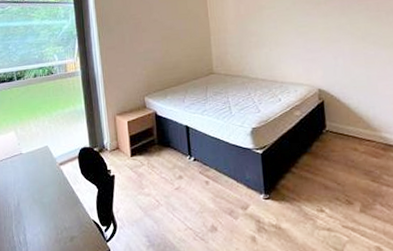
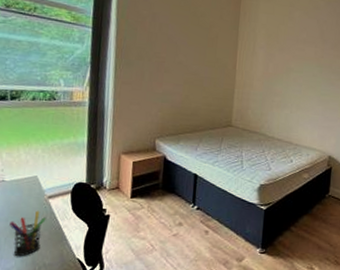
pen holder: none [31,177,61,222] -> present [9,210,46,256]

